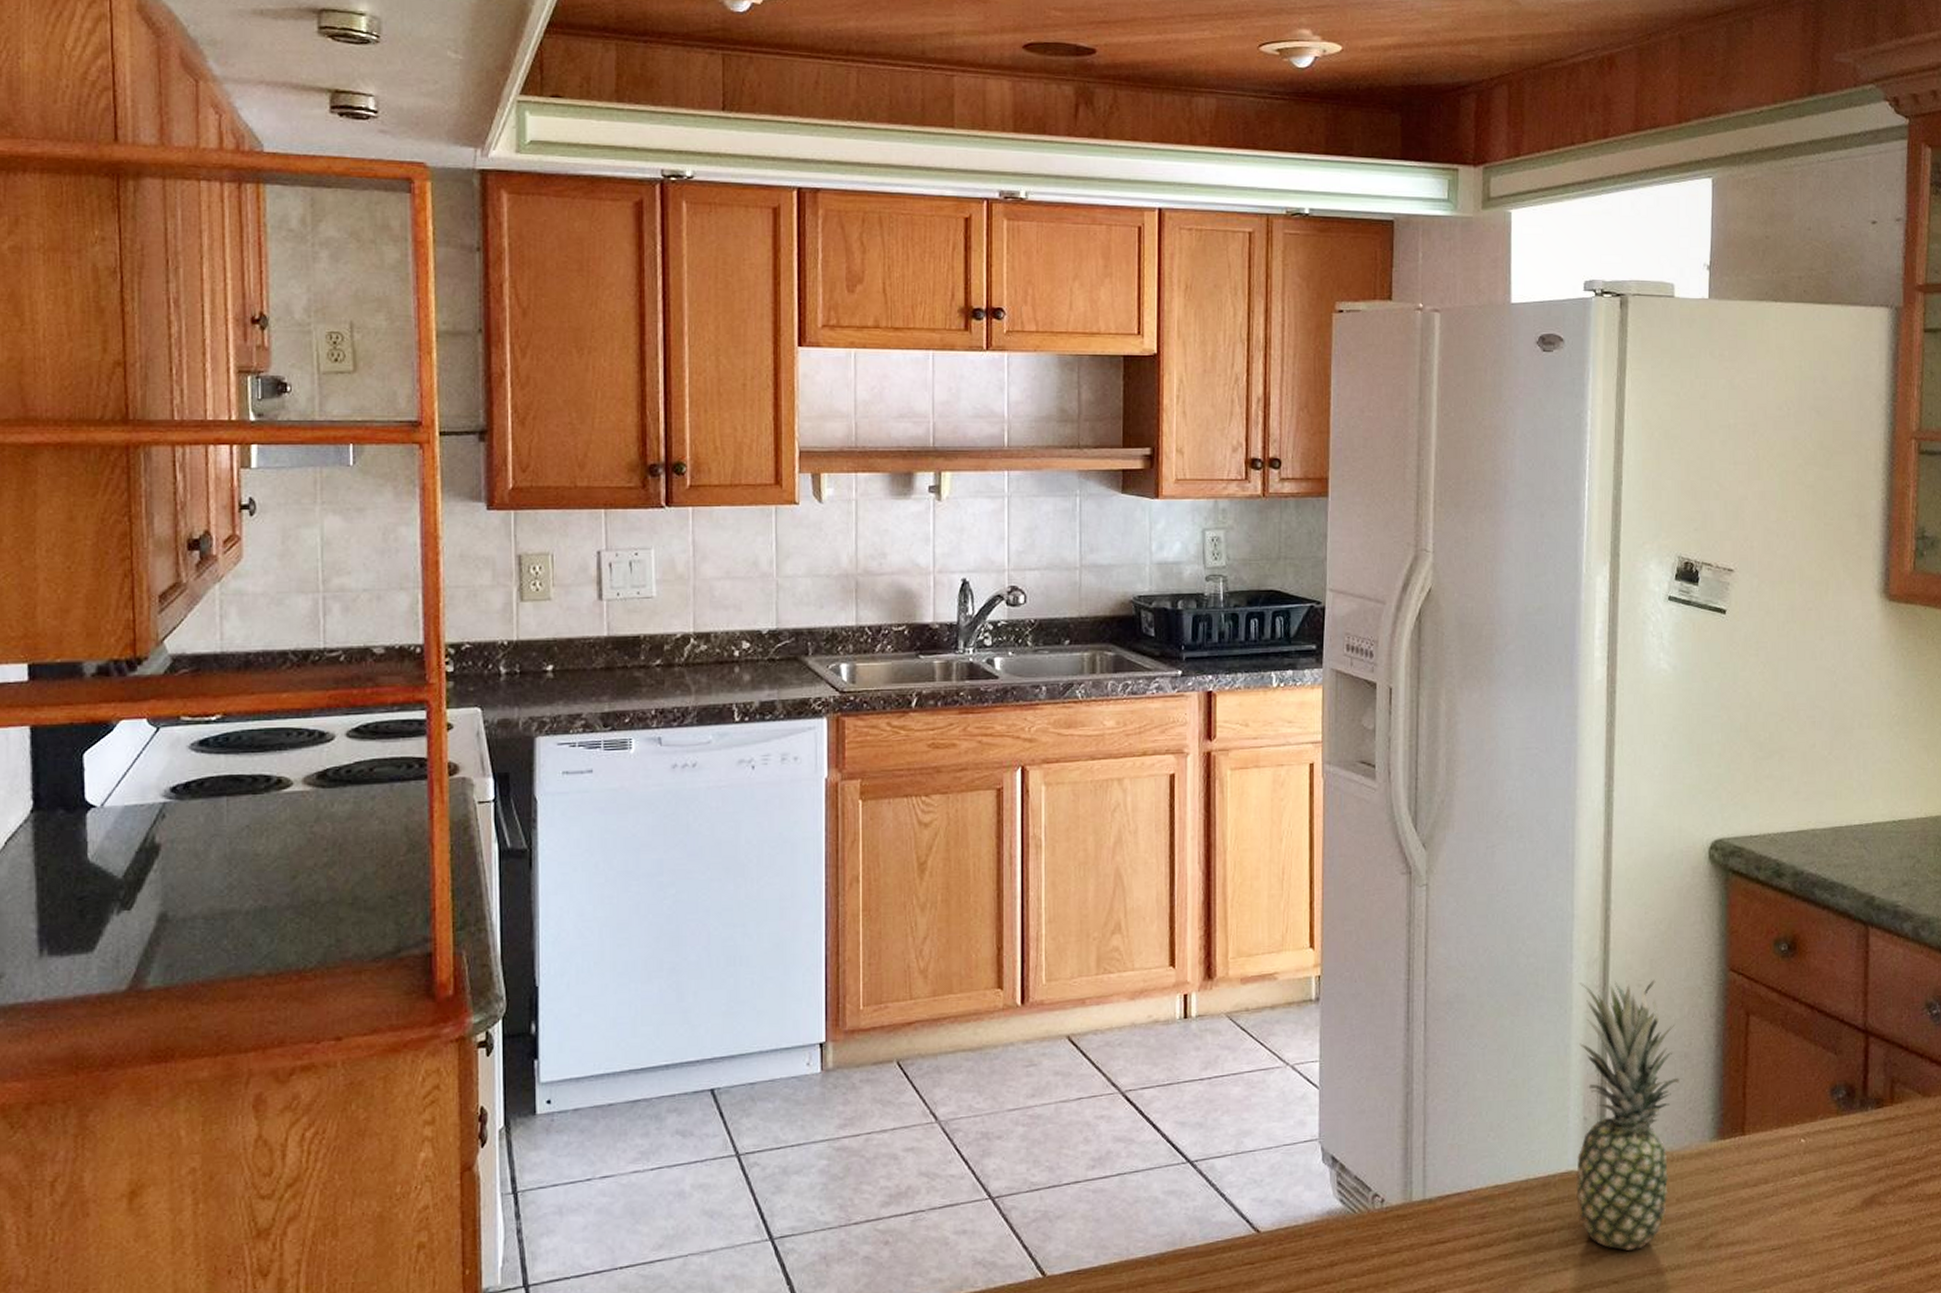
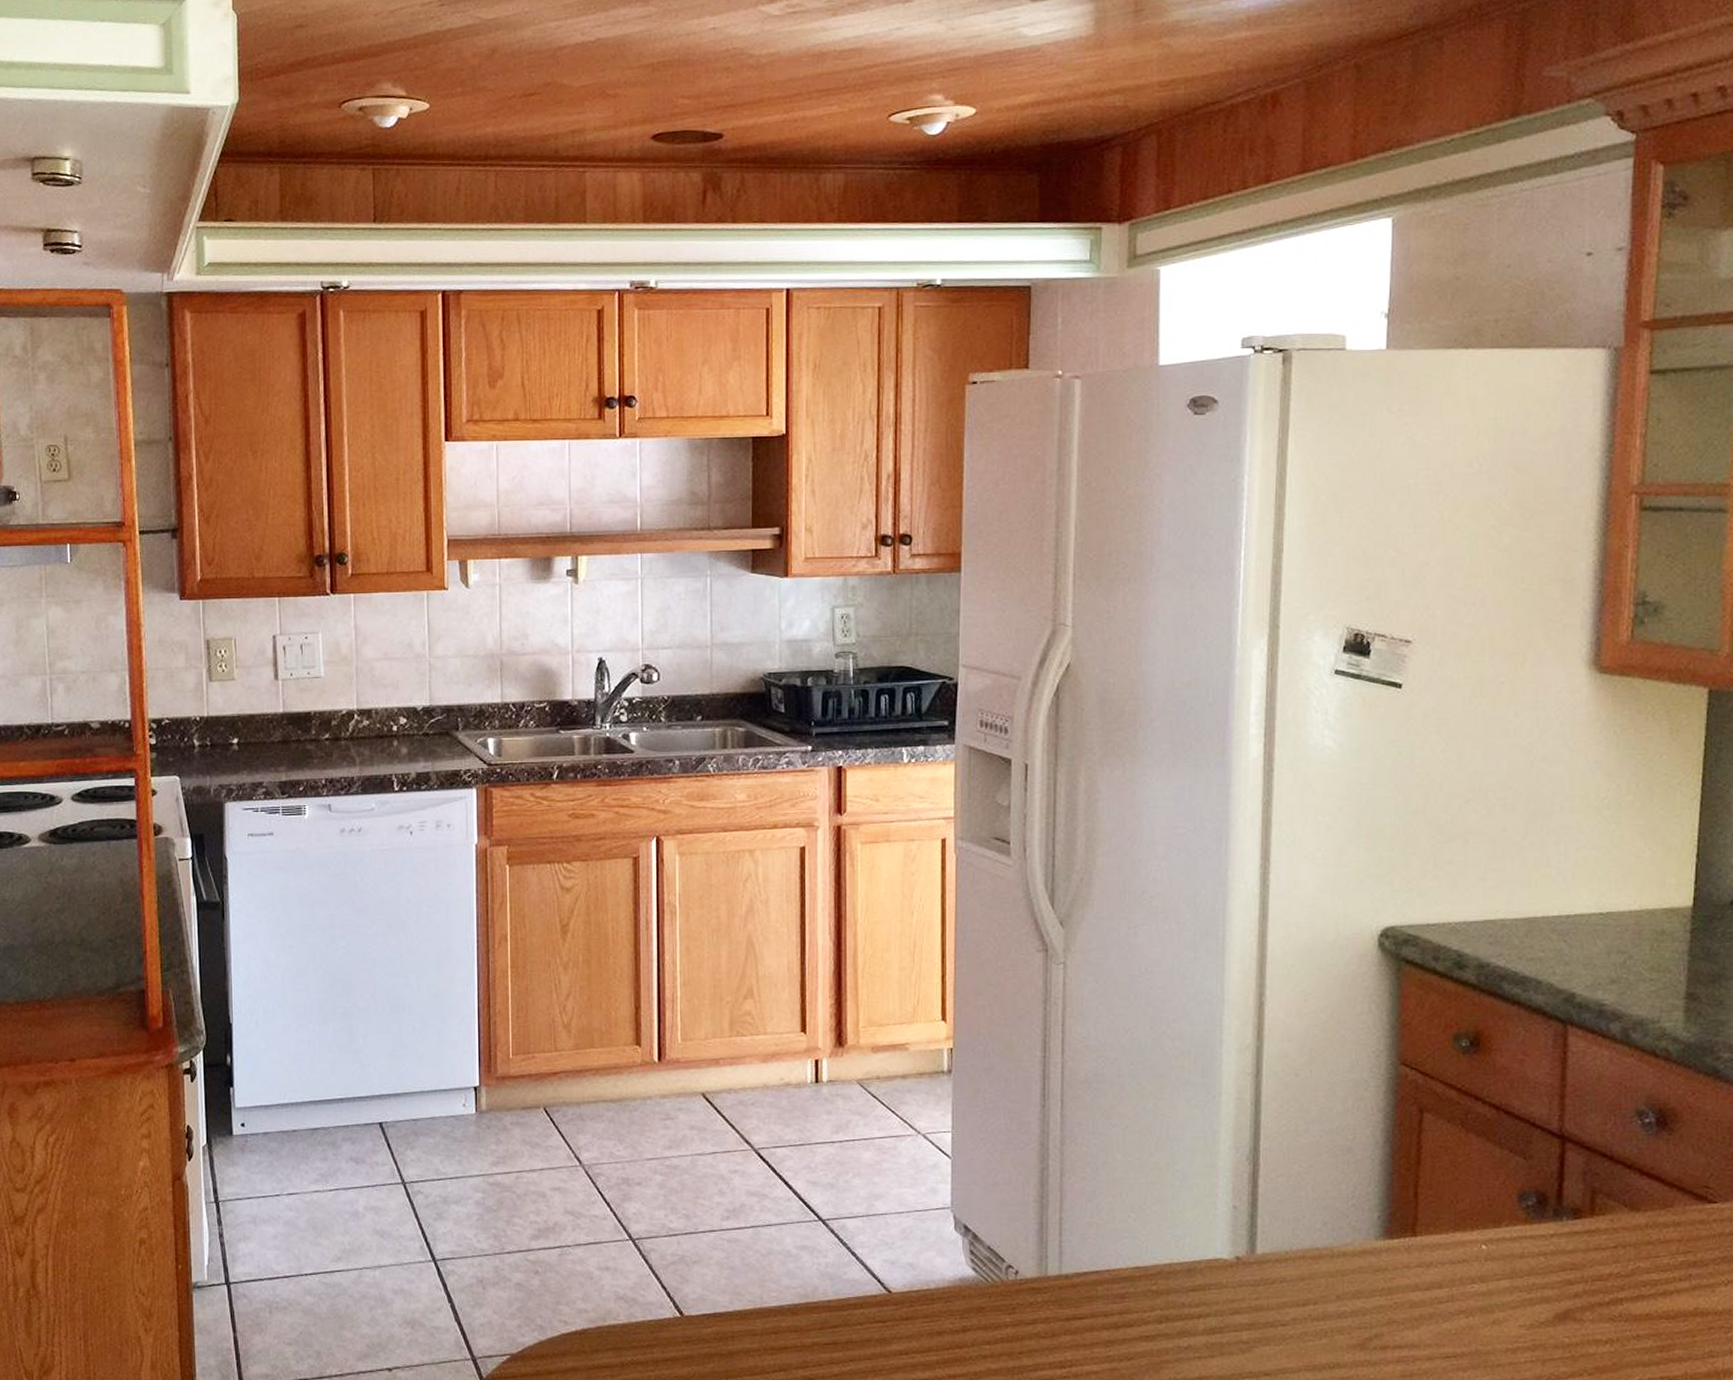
fruit: present [1576,979,1681,1251] -> none [1224,1069,1343,1344]

